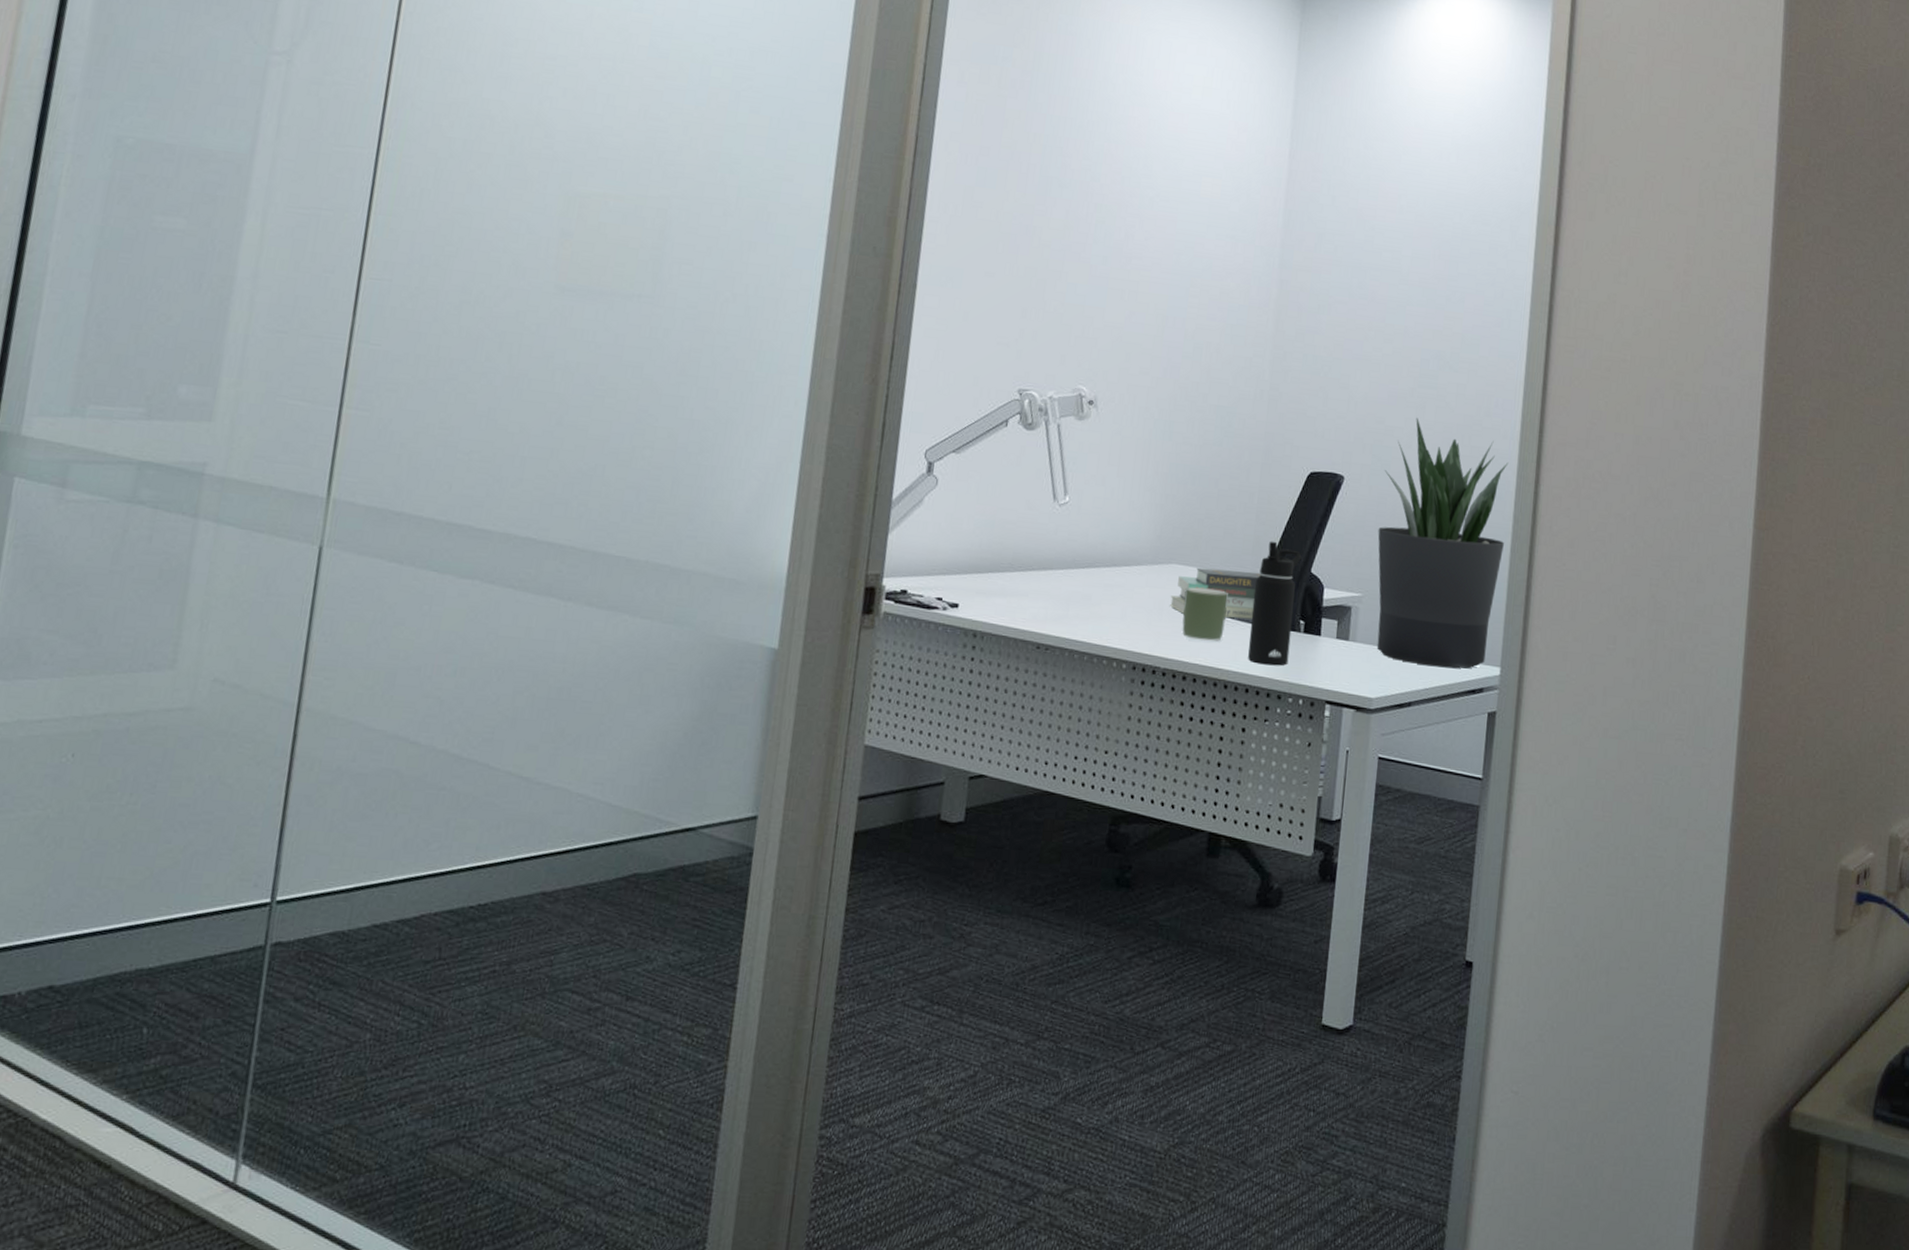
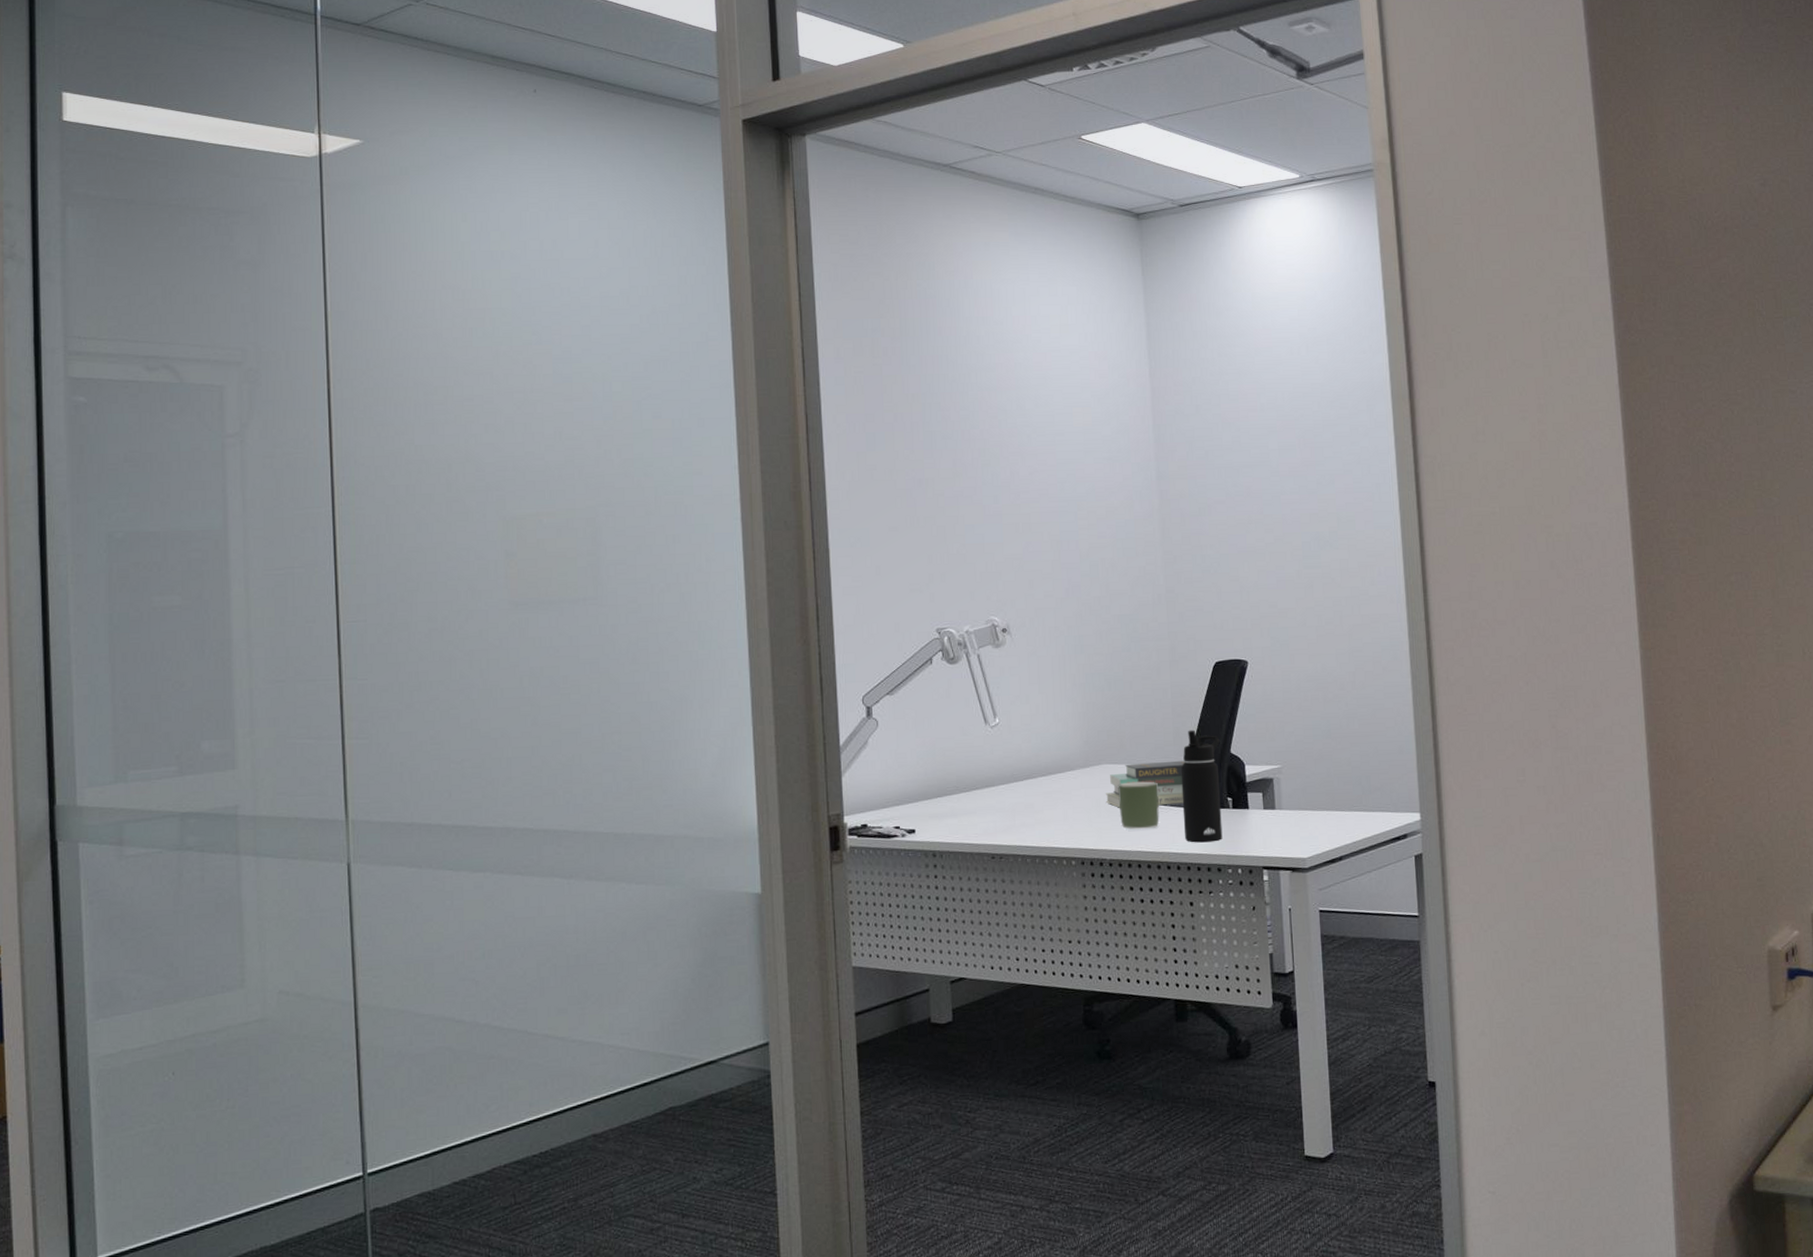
planter: present [1376,417,1509,669] -> none [1284,596,1407,821]

